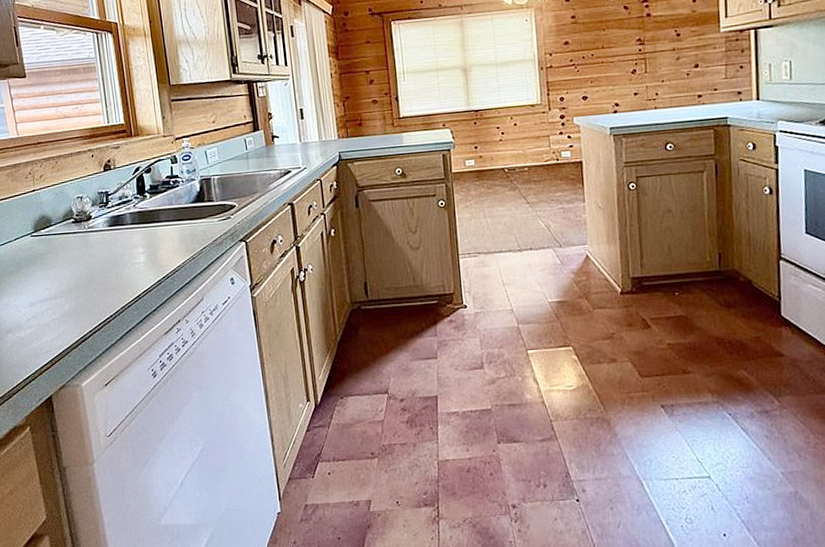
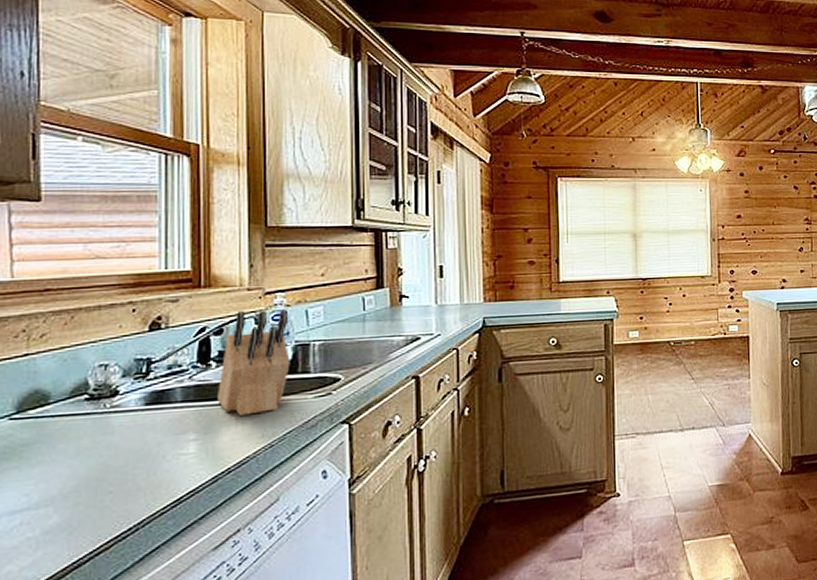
knife block: none [153,151,199,235] -> present [218,309,291,416]

